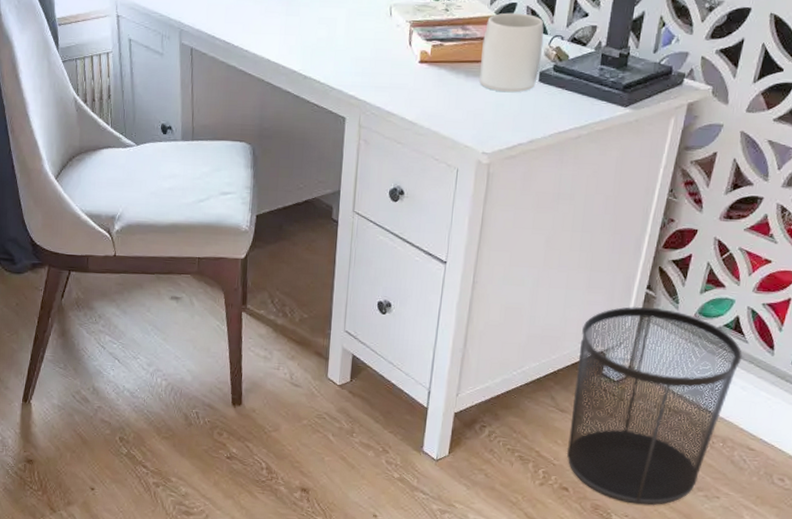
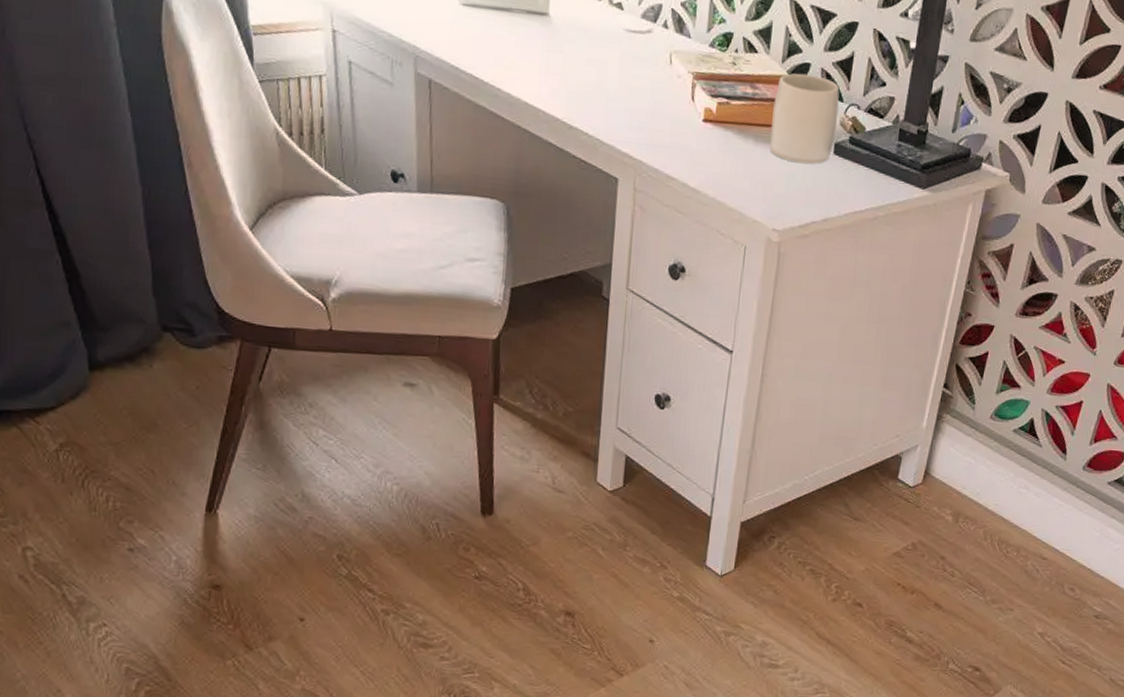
waste bin: present [566,306,742,505] -> none [860,406,1036,620]

